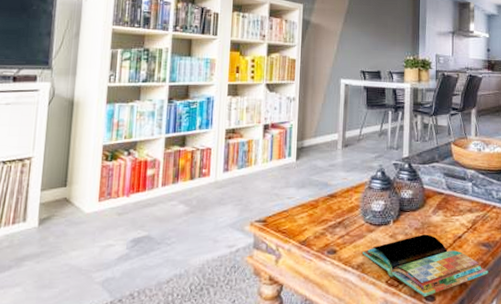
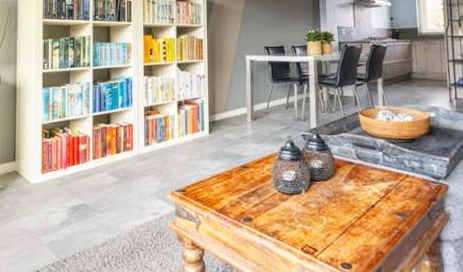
book: present [363,234,488,297] -> none [277,203,405,265]

